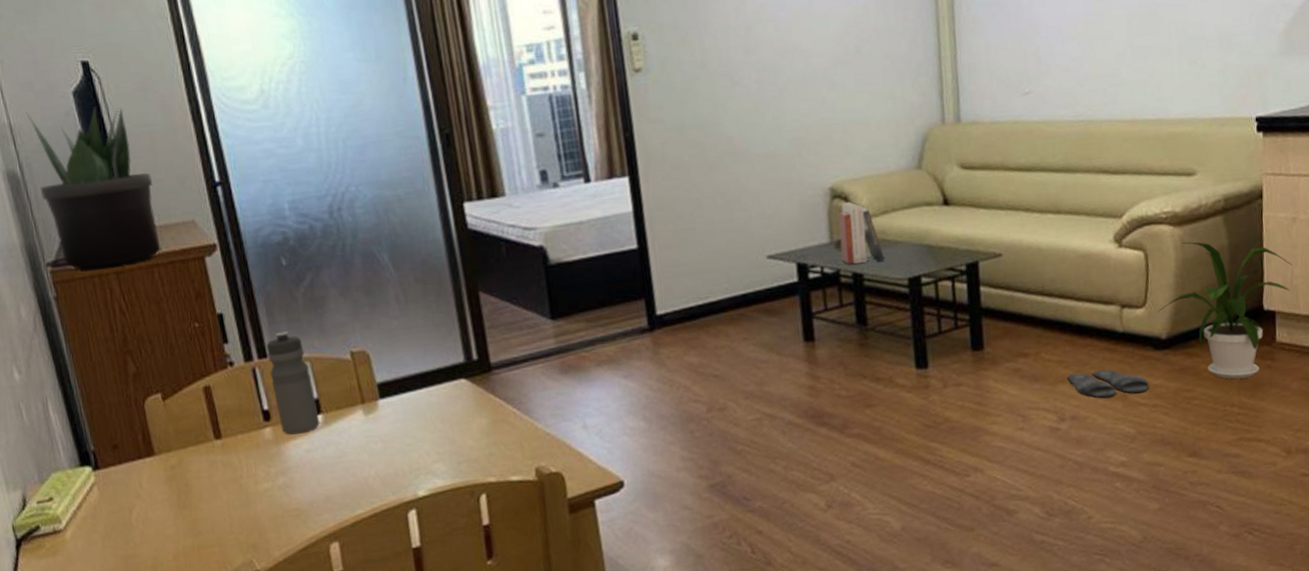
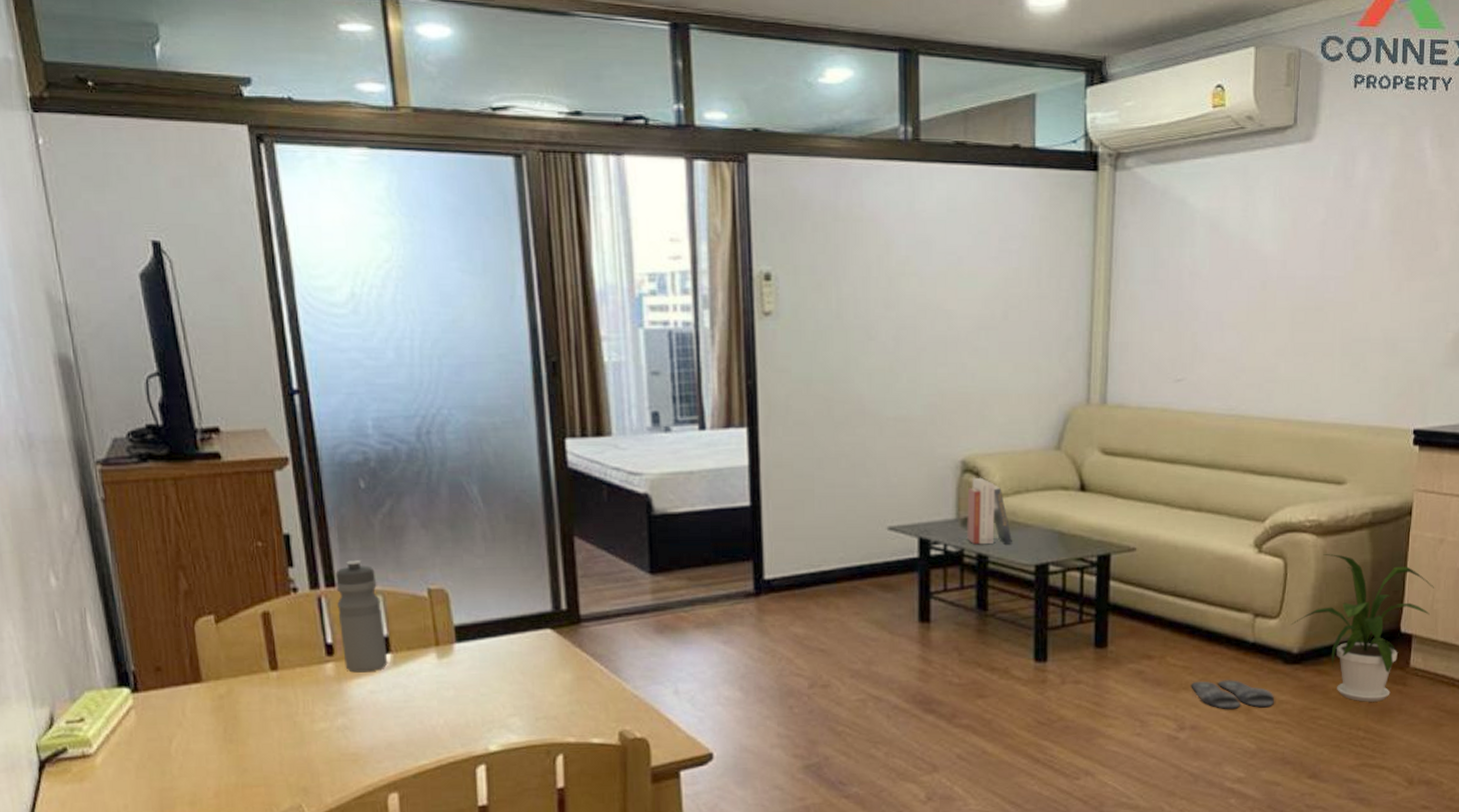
planter: present [25,106,162,270] -> none [84,291,227,472]

